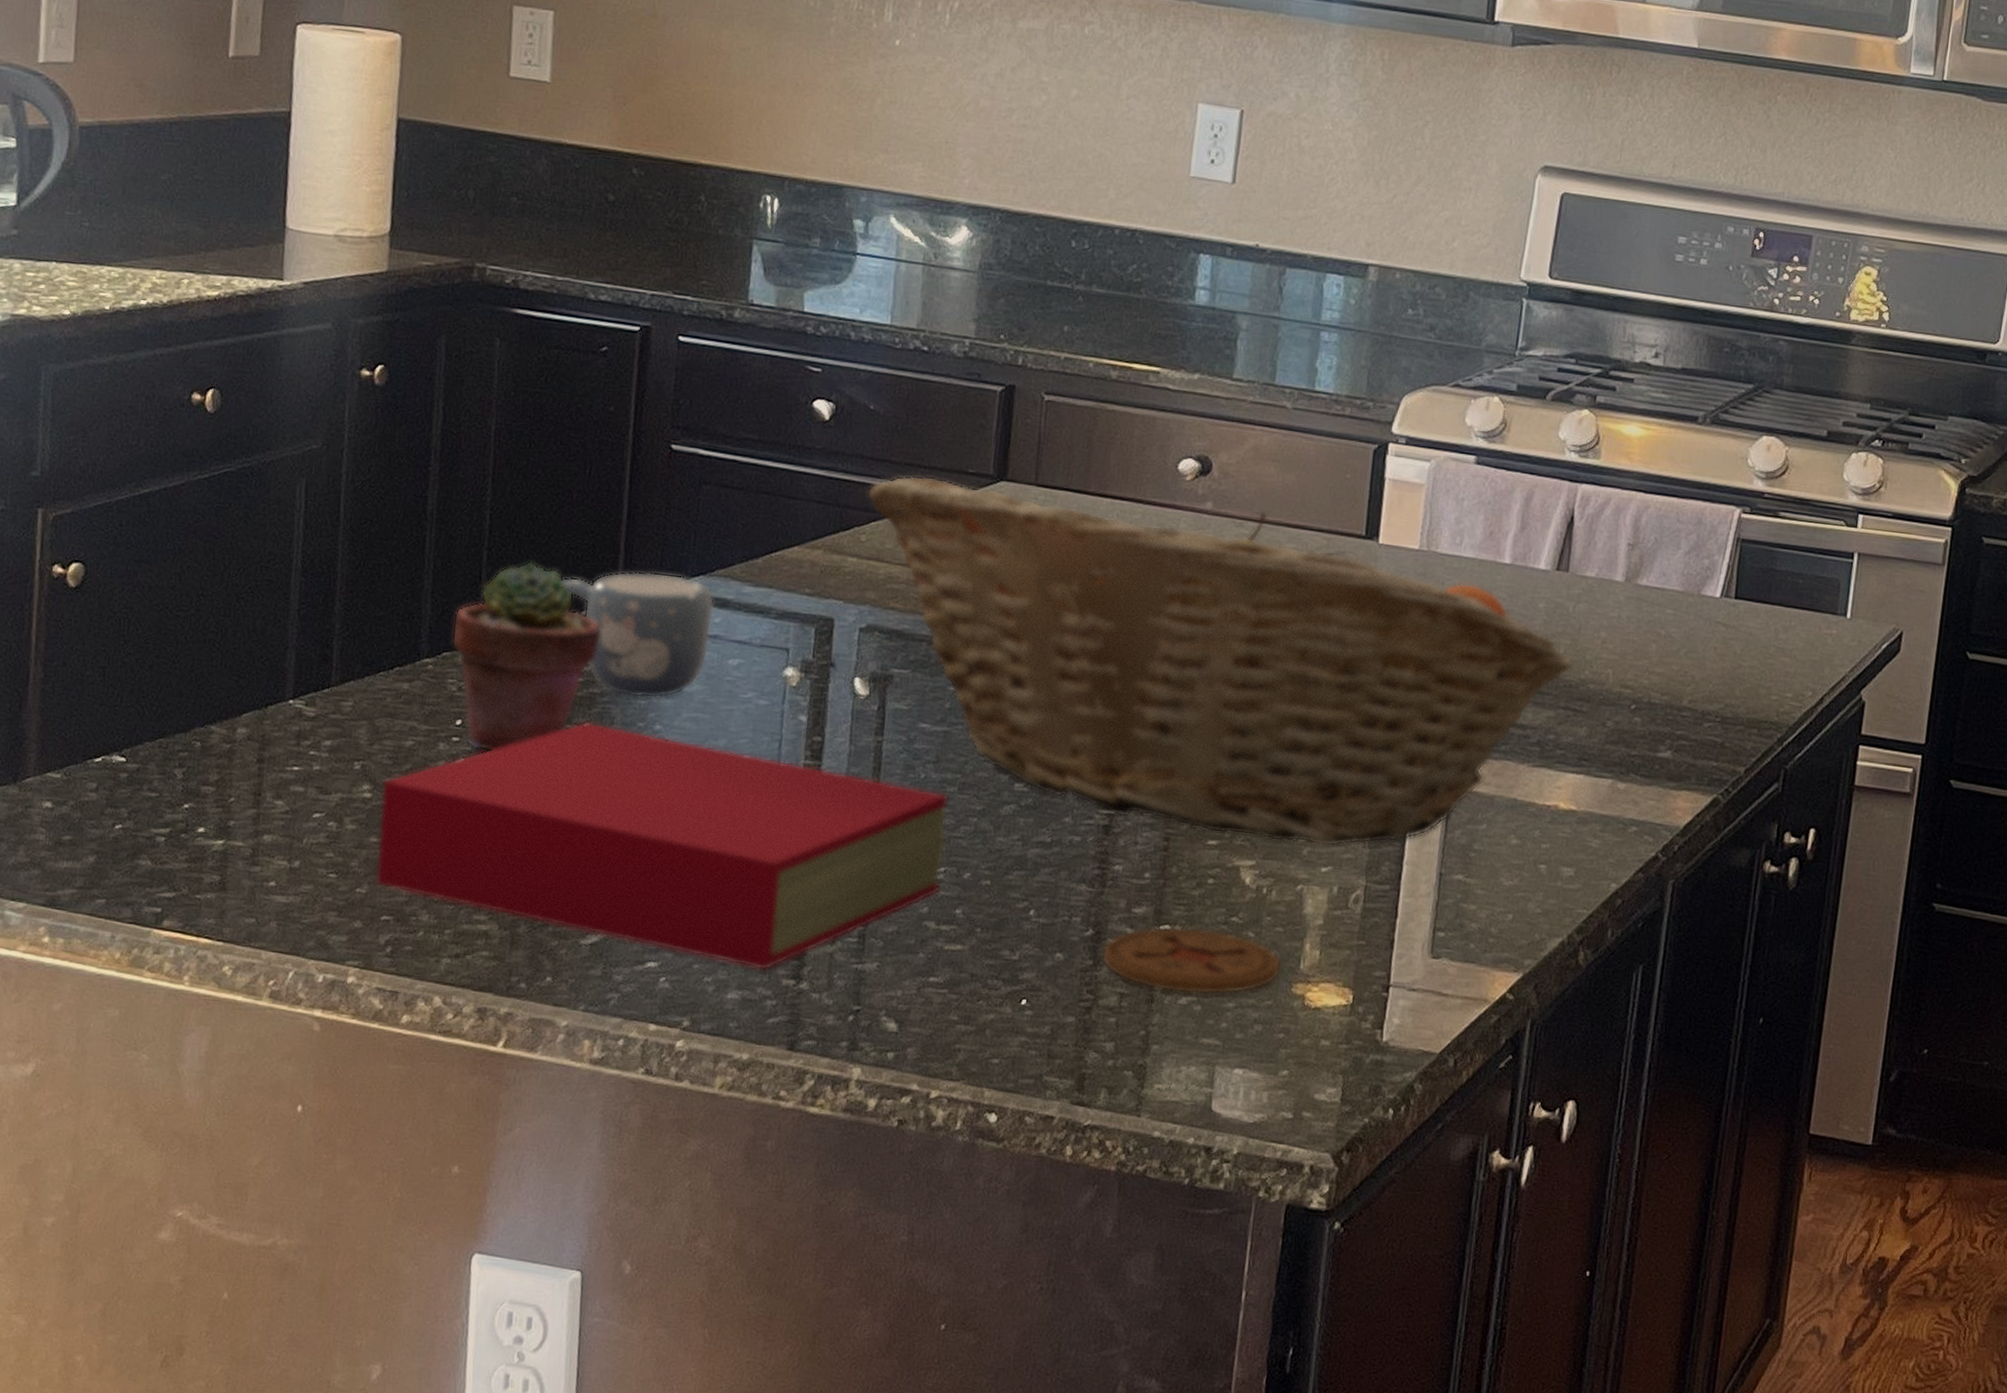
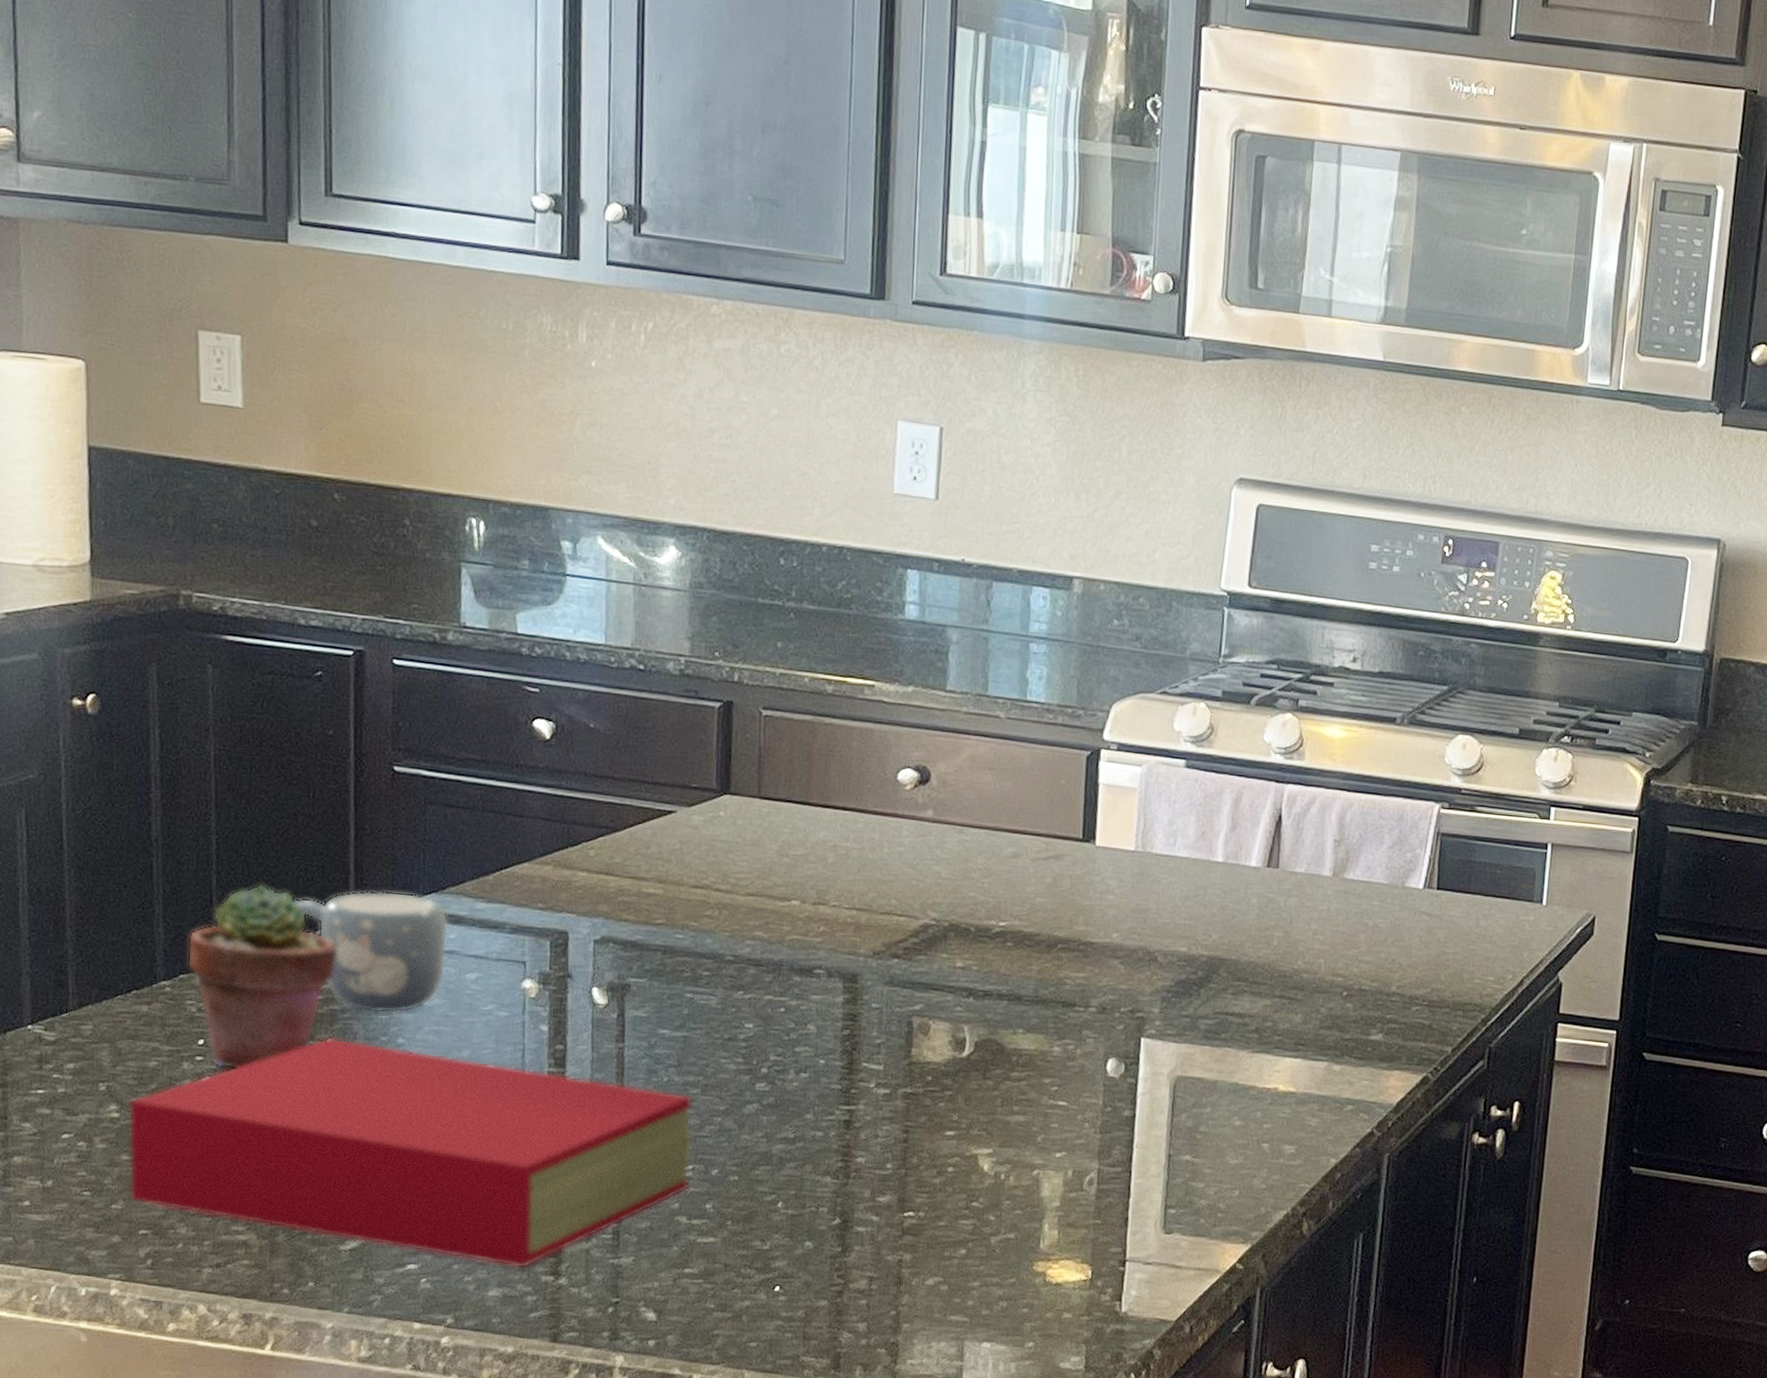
fruit basket: present [866,475,1576,847] -> none [592,791,1289,1134]
coaster: present [1101,926,1282,995] -> none [849,1213,1022,1276]

